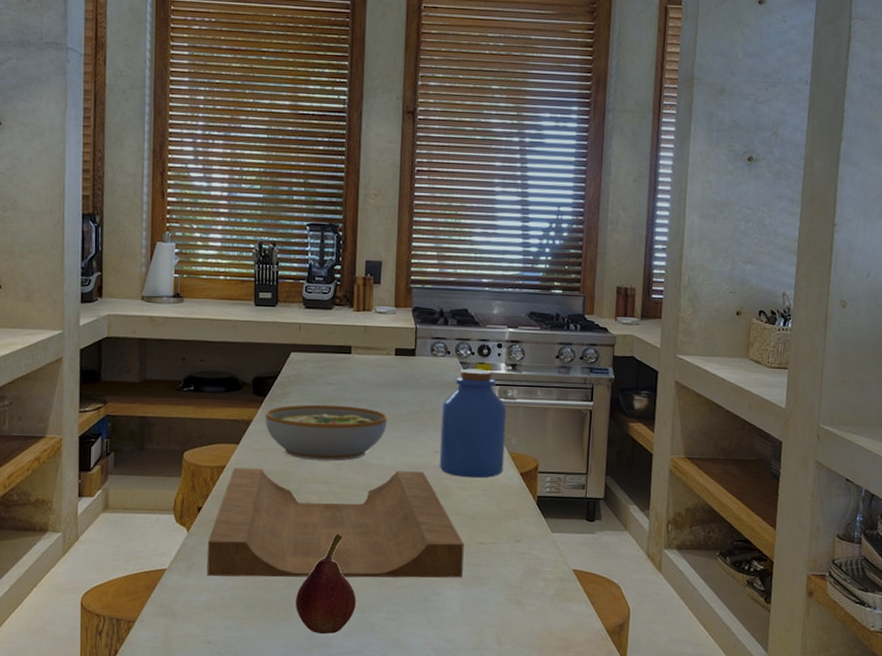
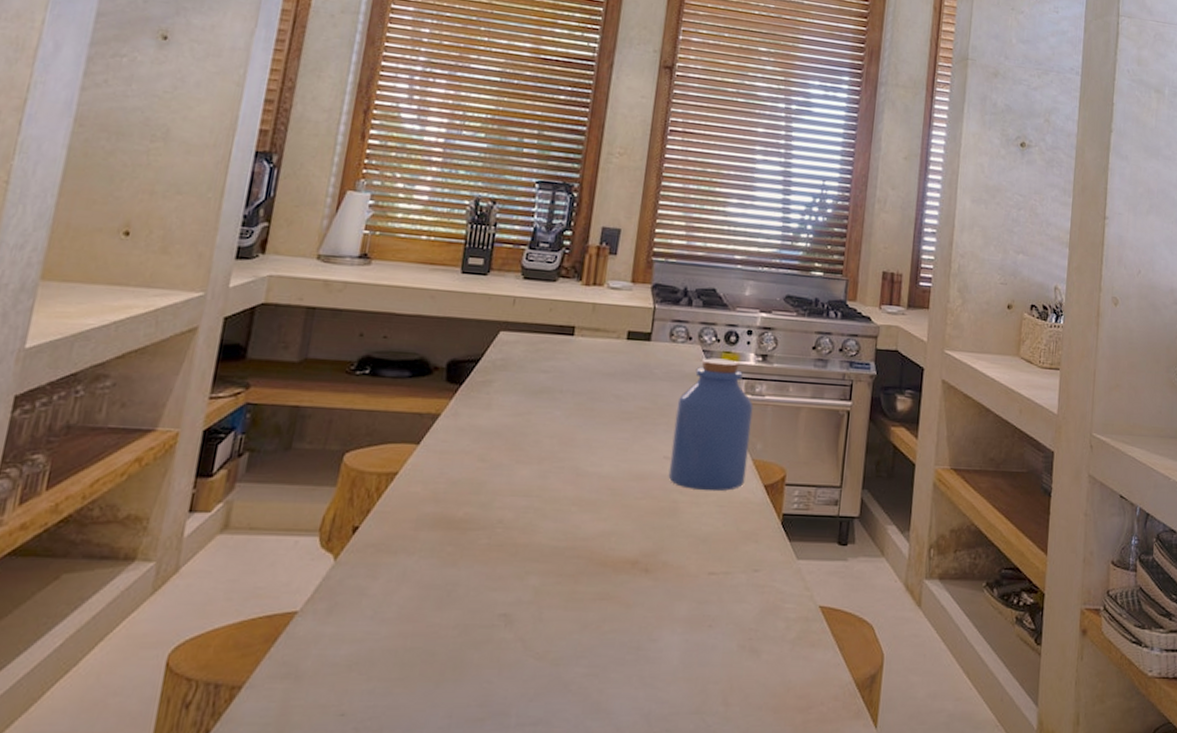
cutting board: present [207,468,464,578] -> none [353,475,692,622]
bowl: present [265,404,387,461] -> none [457,396,610,468]
fruit: present [296,533,356,635] -> none [468,561,550,699]

